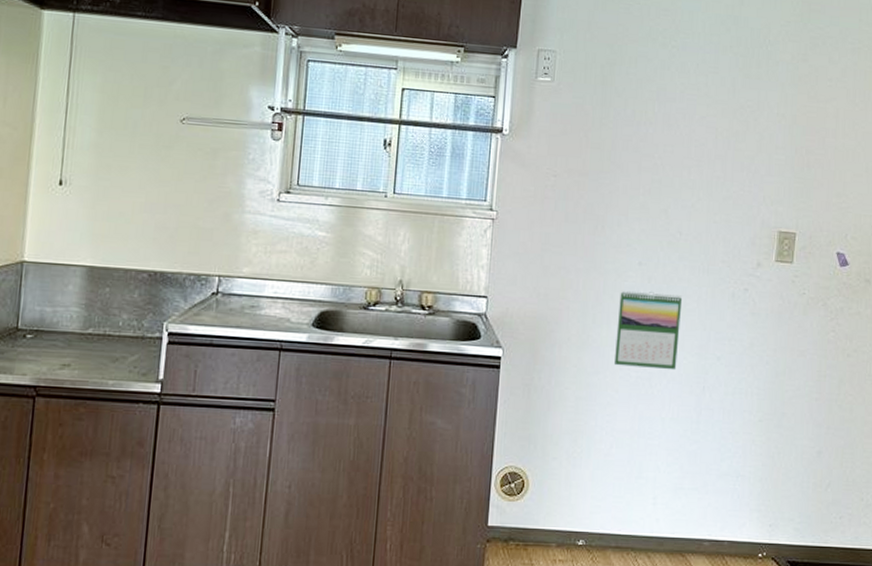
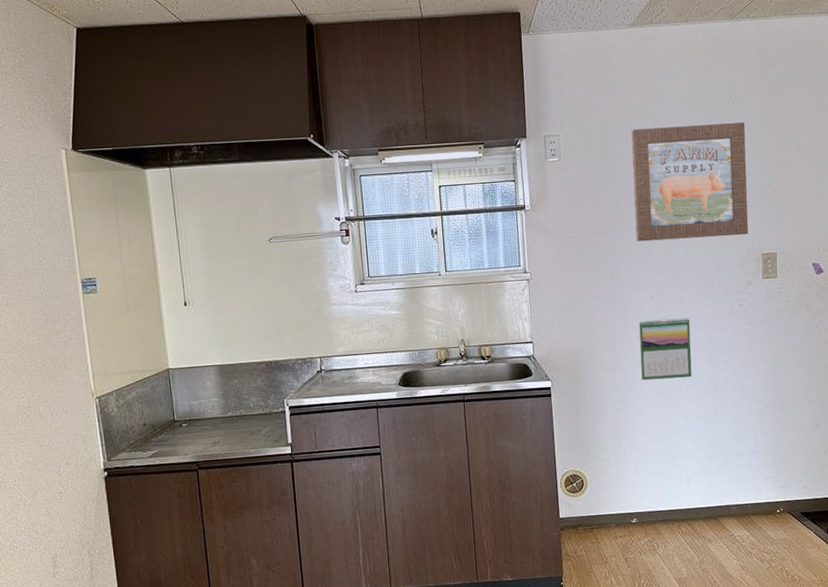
wall art: none [631,59,777,206] -> present [631,122,748,242]

